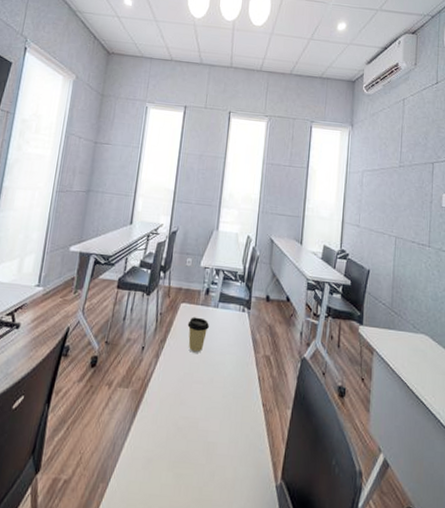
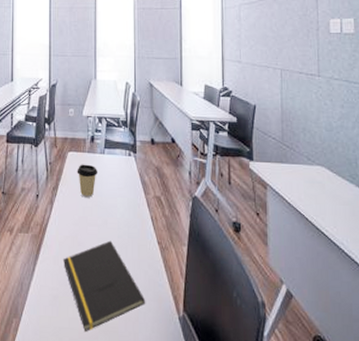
notepad: none [161,400,244,499] -> present [62,240,146,331]

